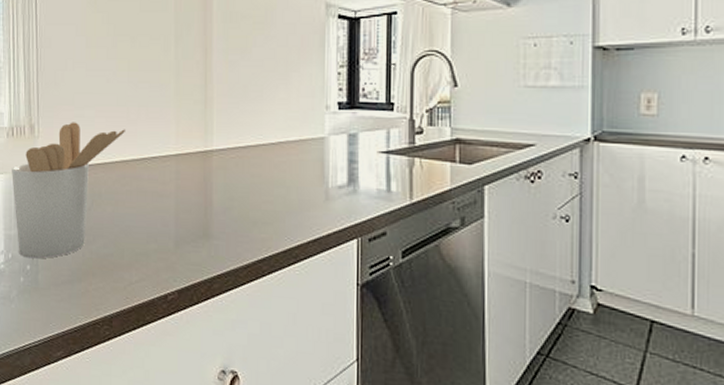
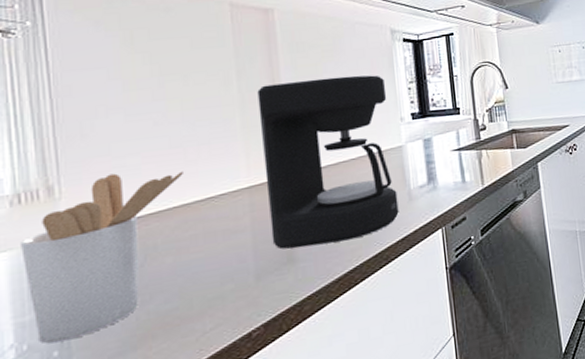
coffee maker: none [191,52,314,228] -> present [257,75,399,249]

